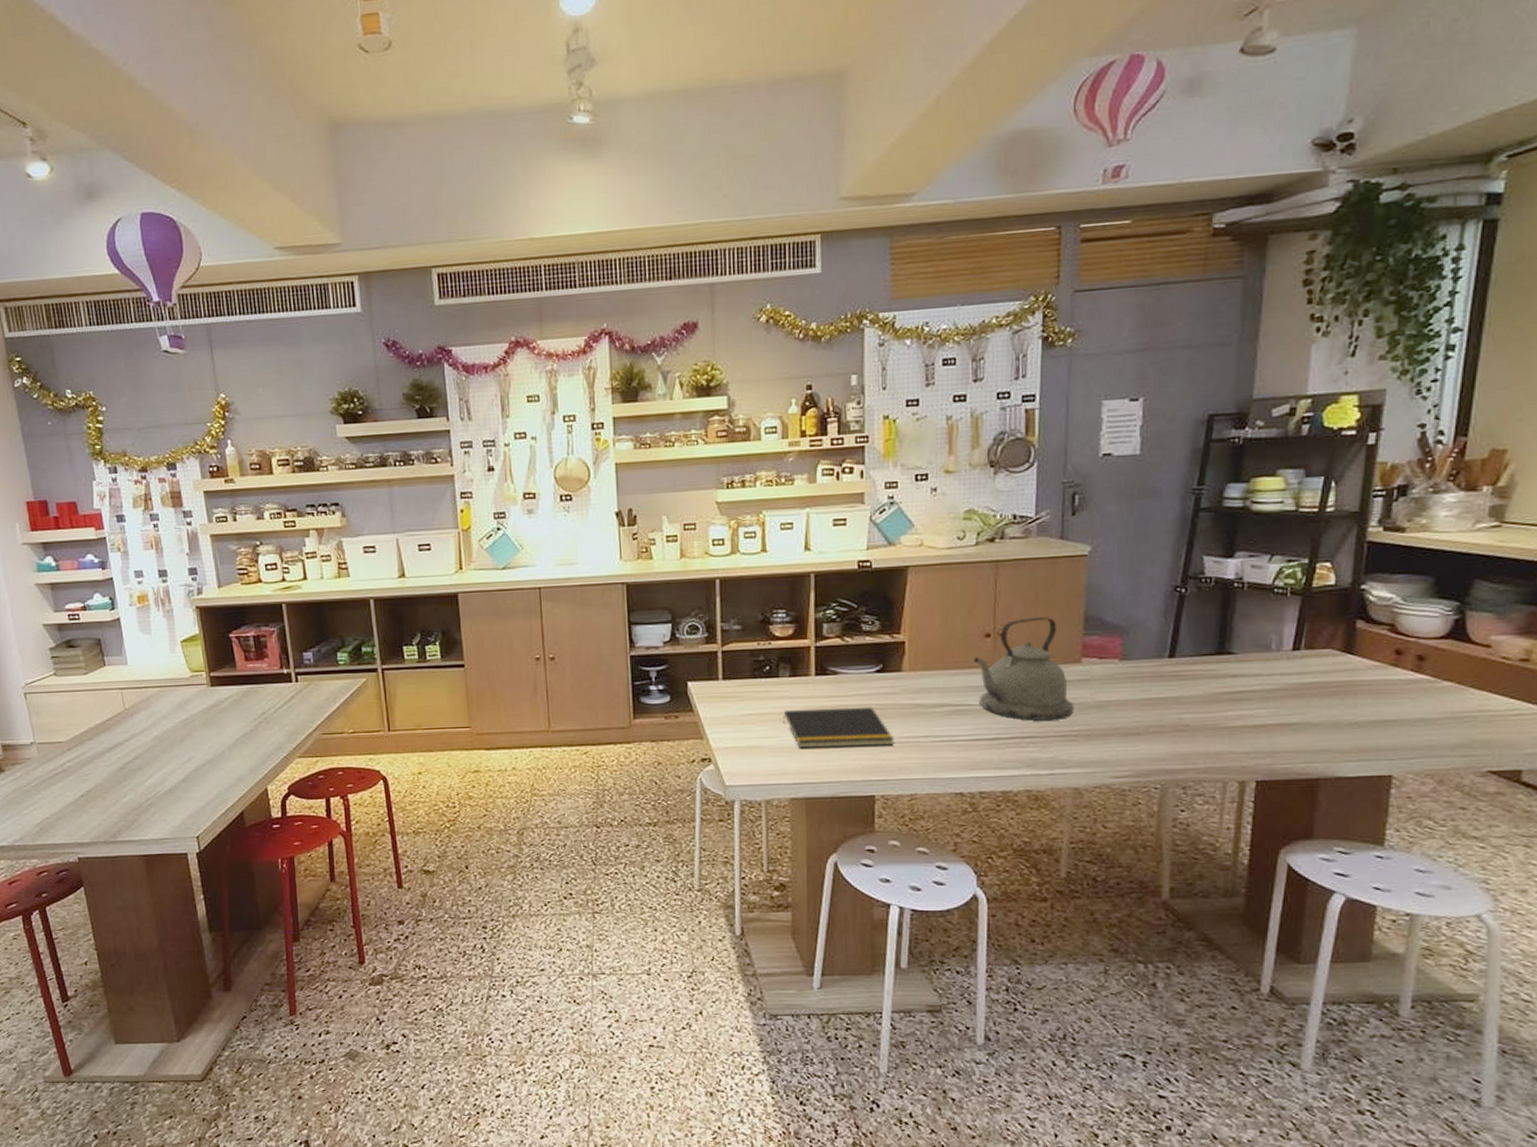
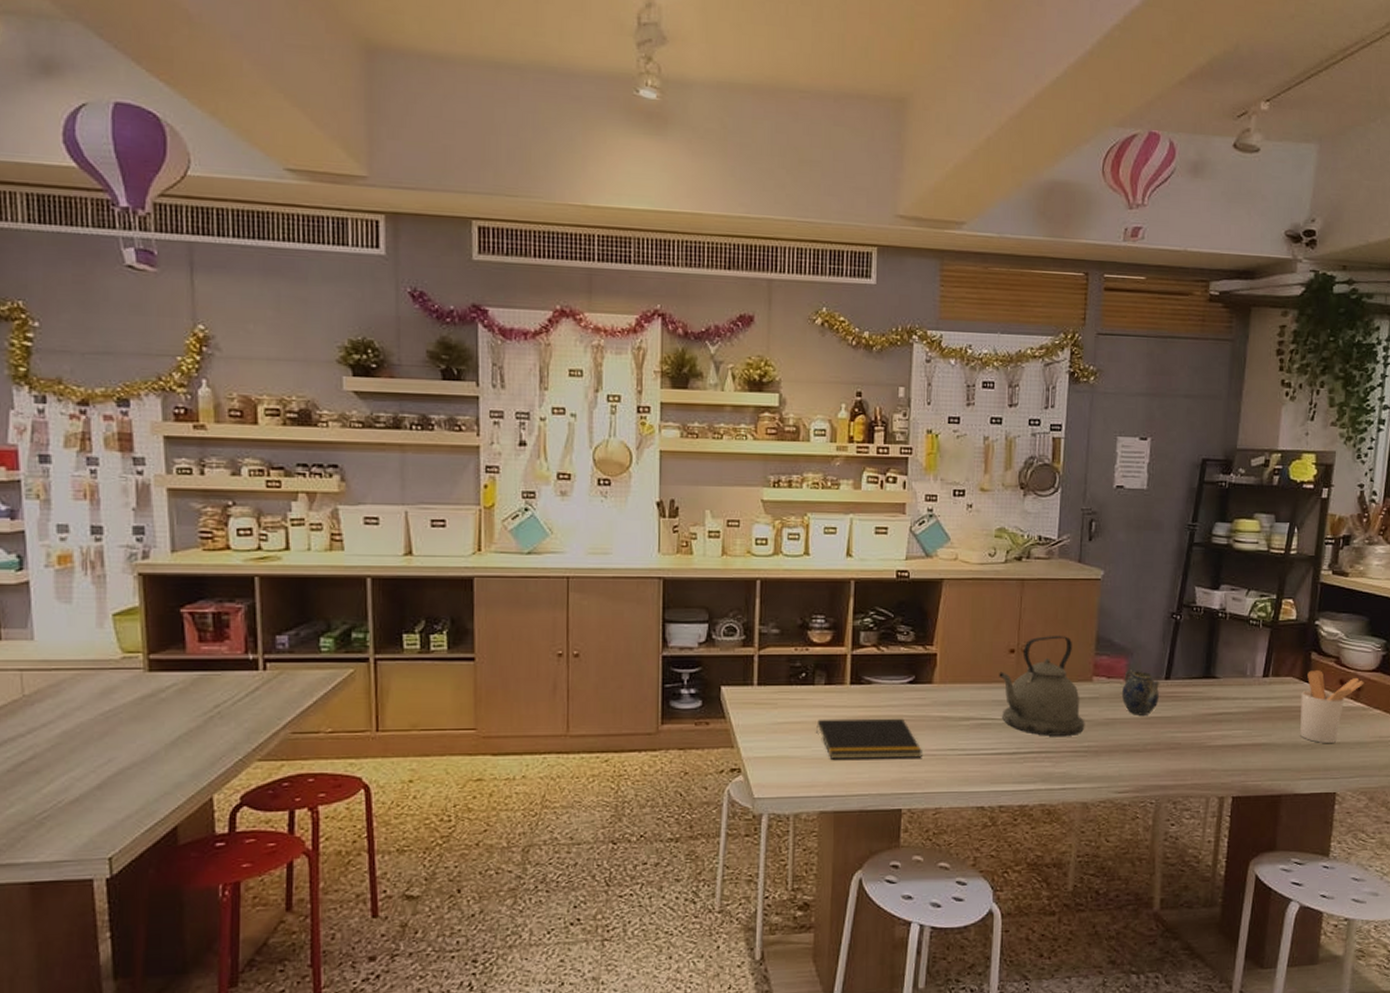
teapot: none [1116,649,1163,697] -> present [1121,670,1160,715]
utensil holder: none [1343,640,1429,721] -> present [1300,670,1364,743]

